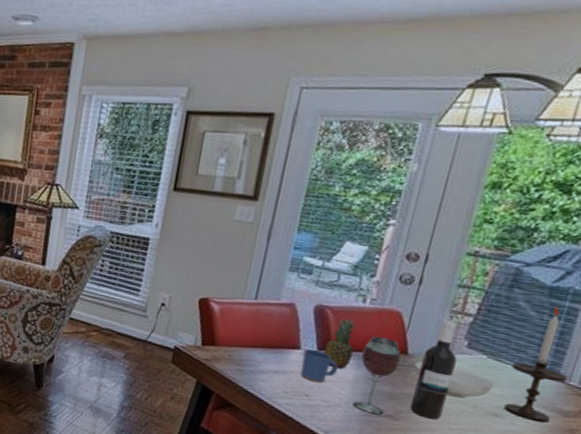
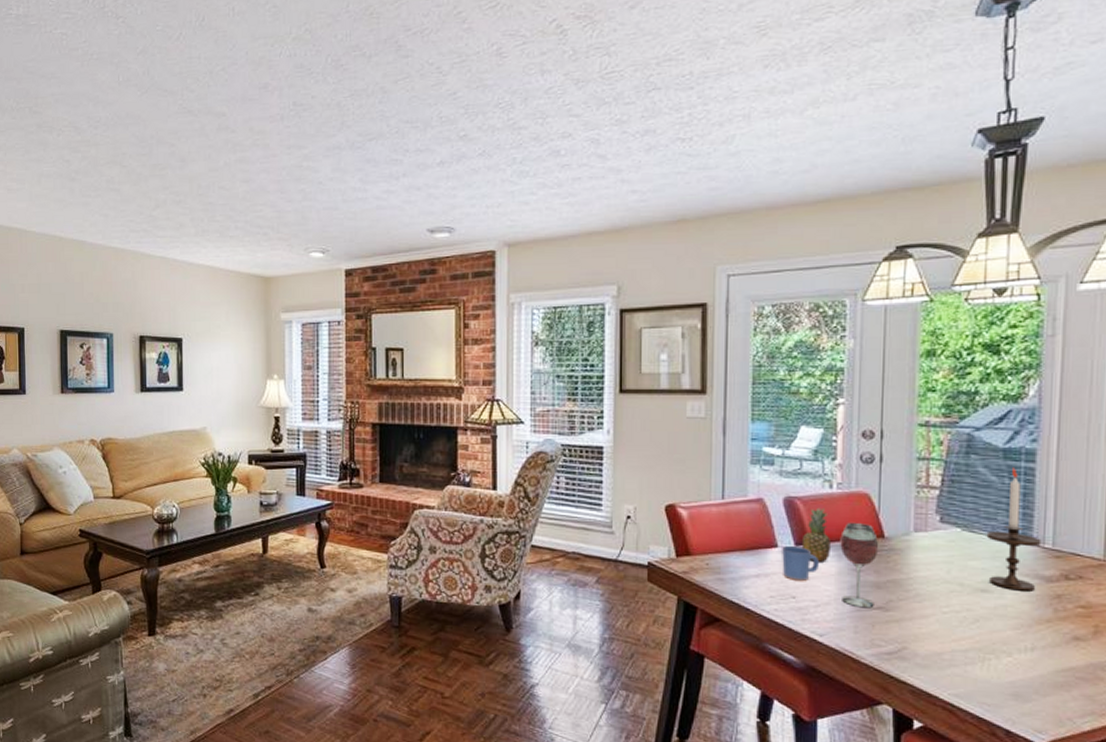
wine bottle: present [409,320,457,420] -> none [898,496,933,605]
bowl: present [413,361,495,398] -> none [892,544,975,577]

